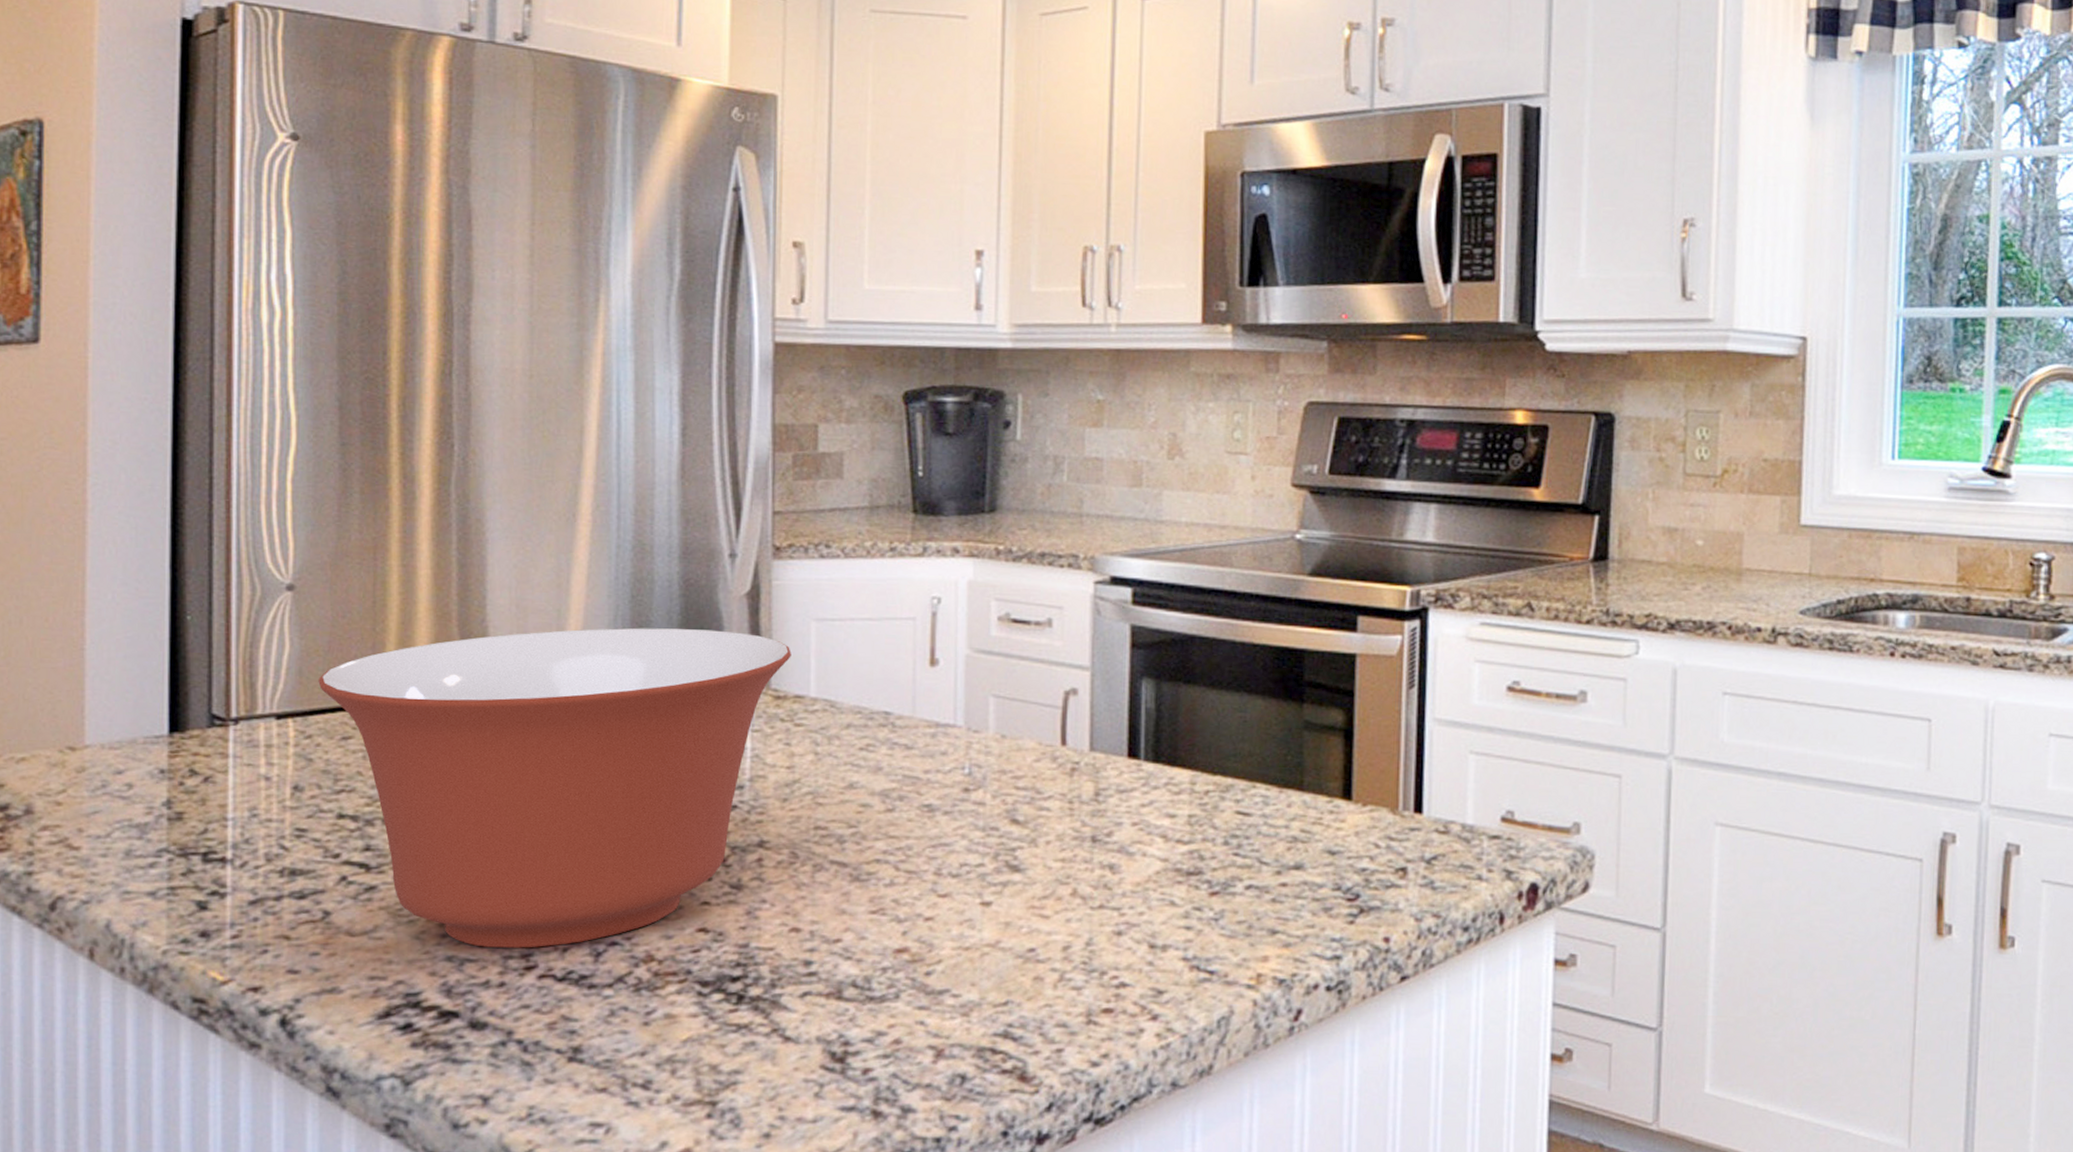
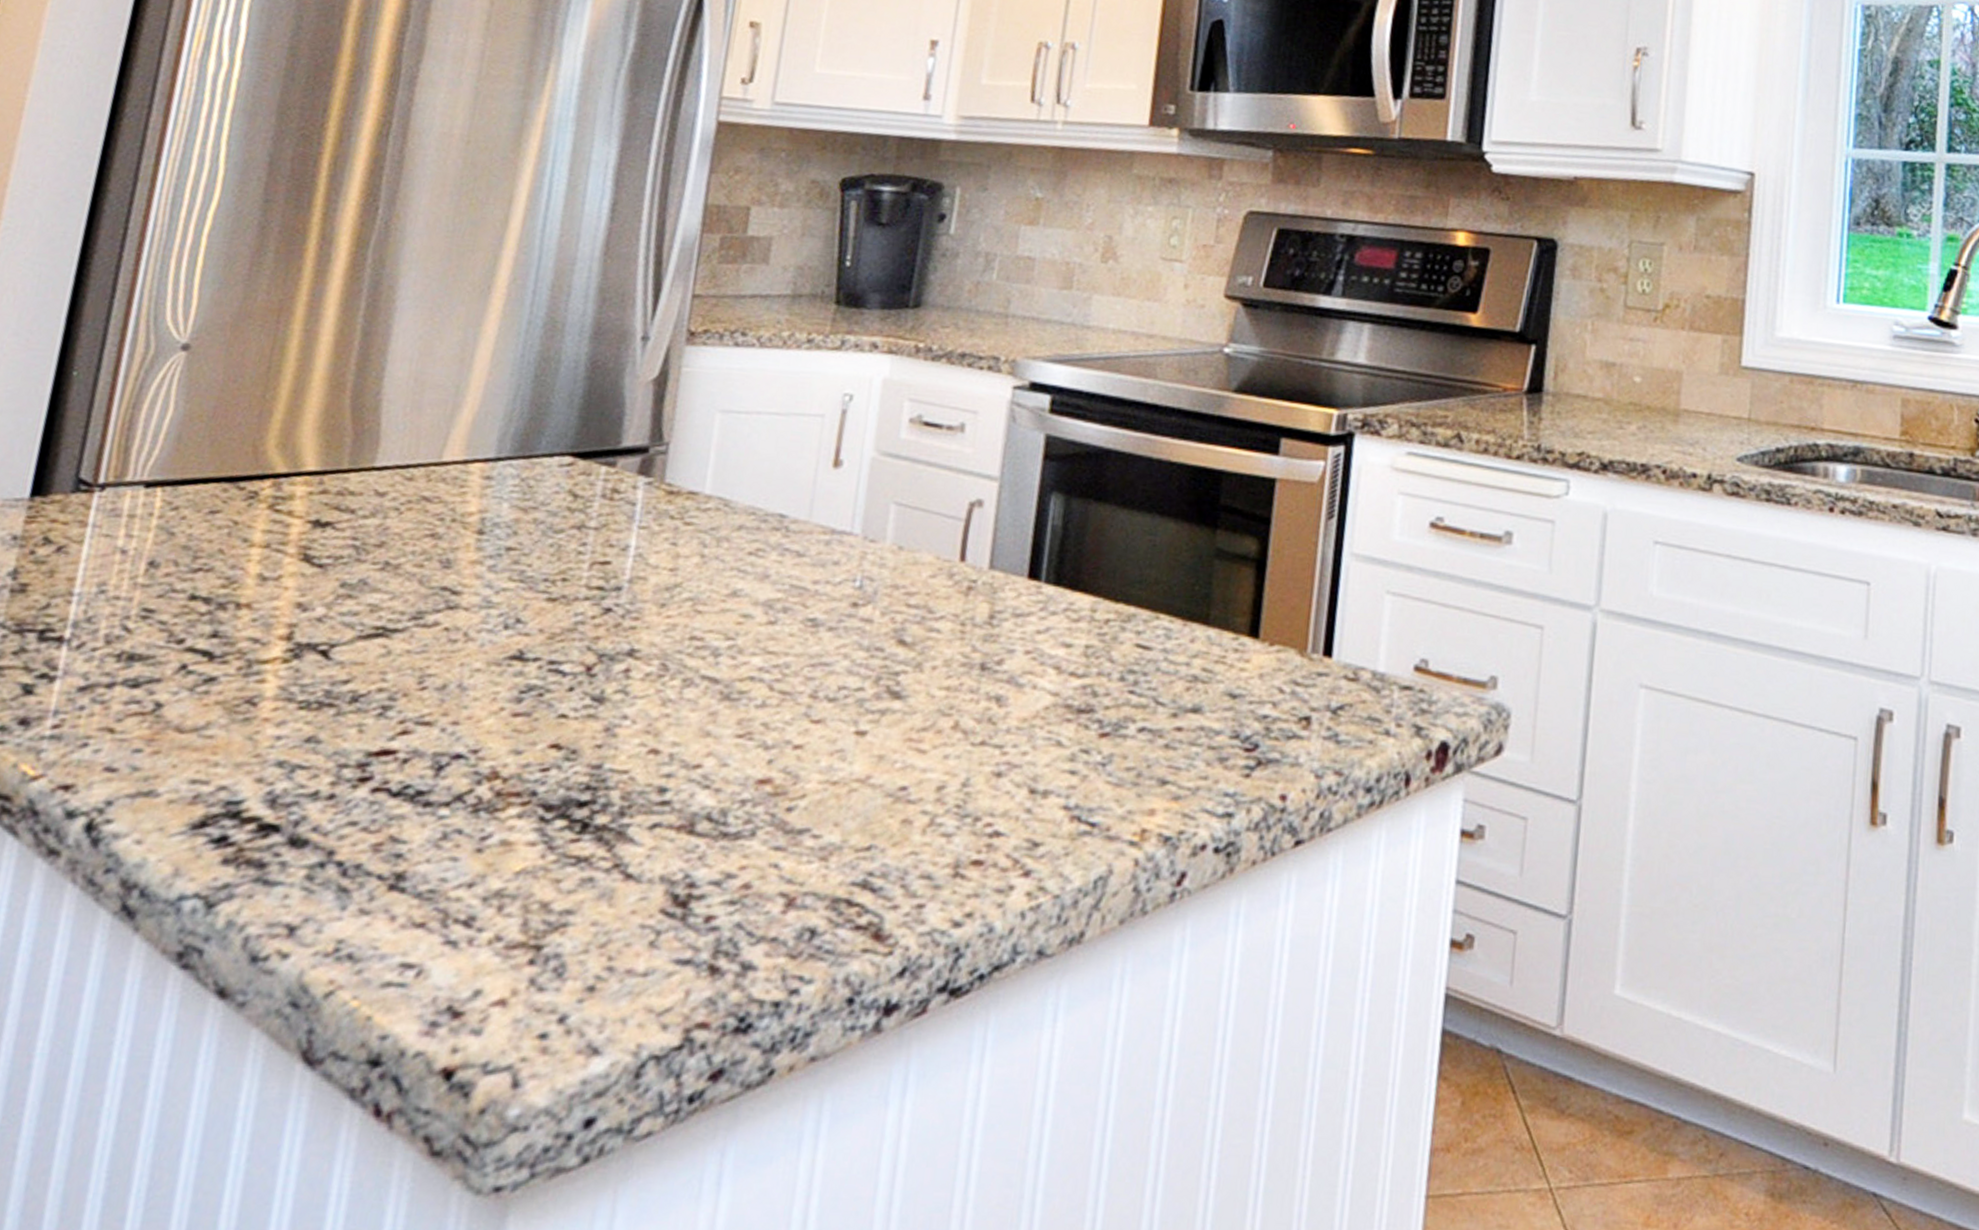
mixing bowl: present [318,627,791,948] -> none [196,408,692,757]

